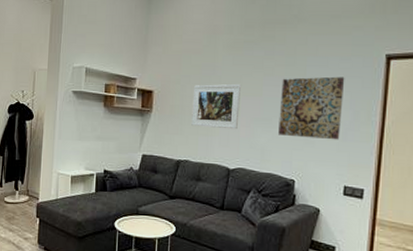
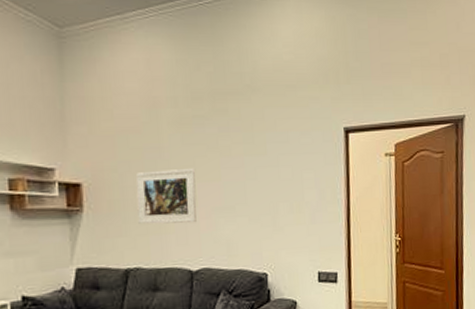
wall art: present [278,76,345,140] -> none [241,153,309,225]

